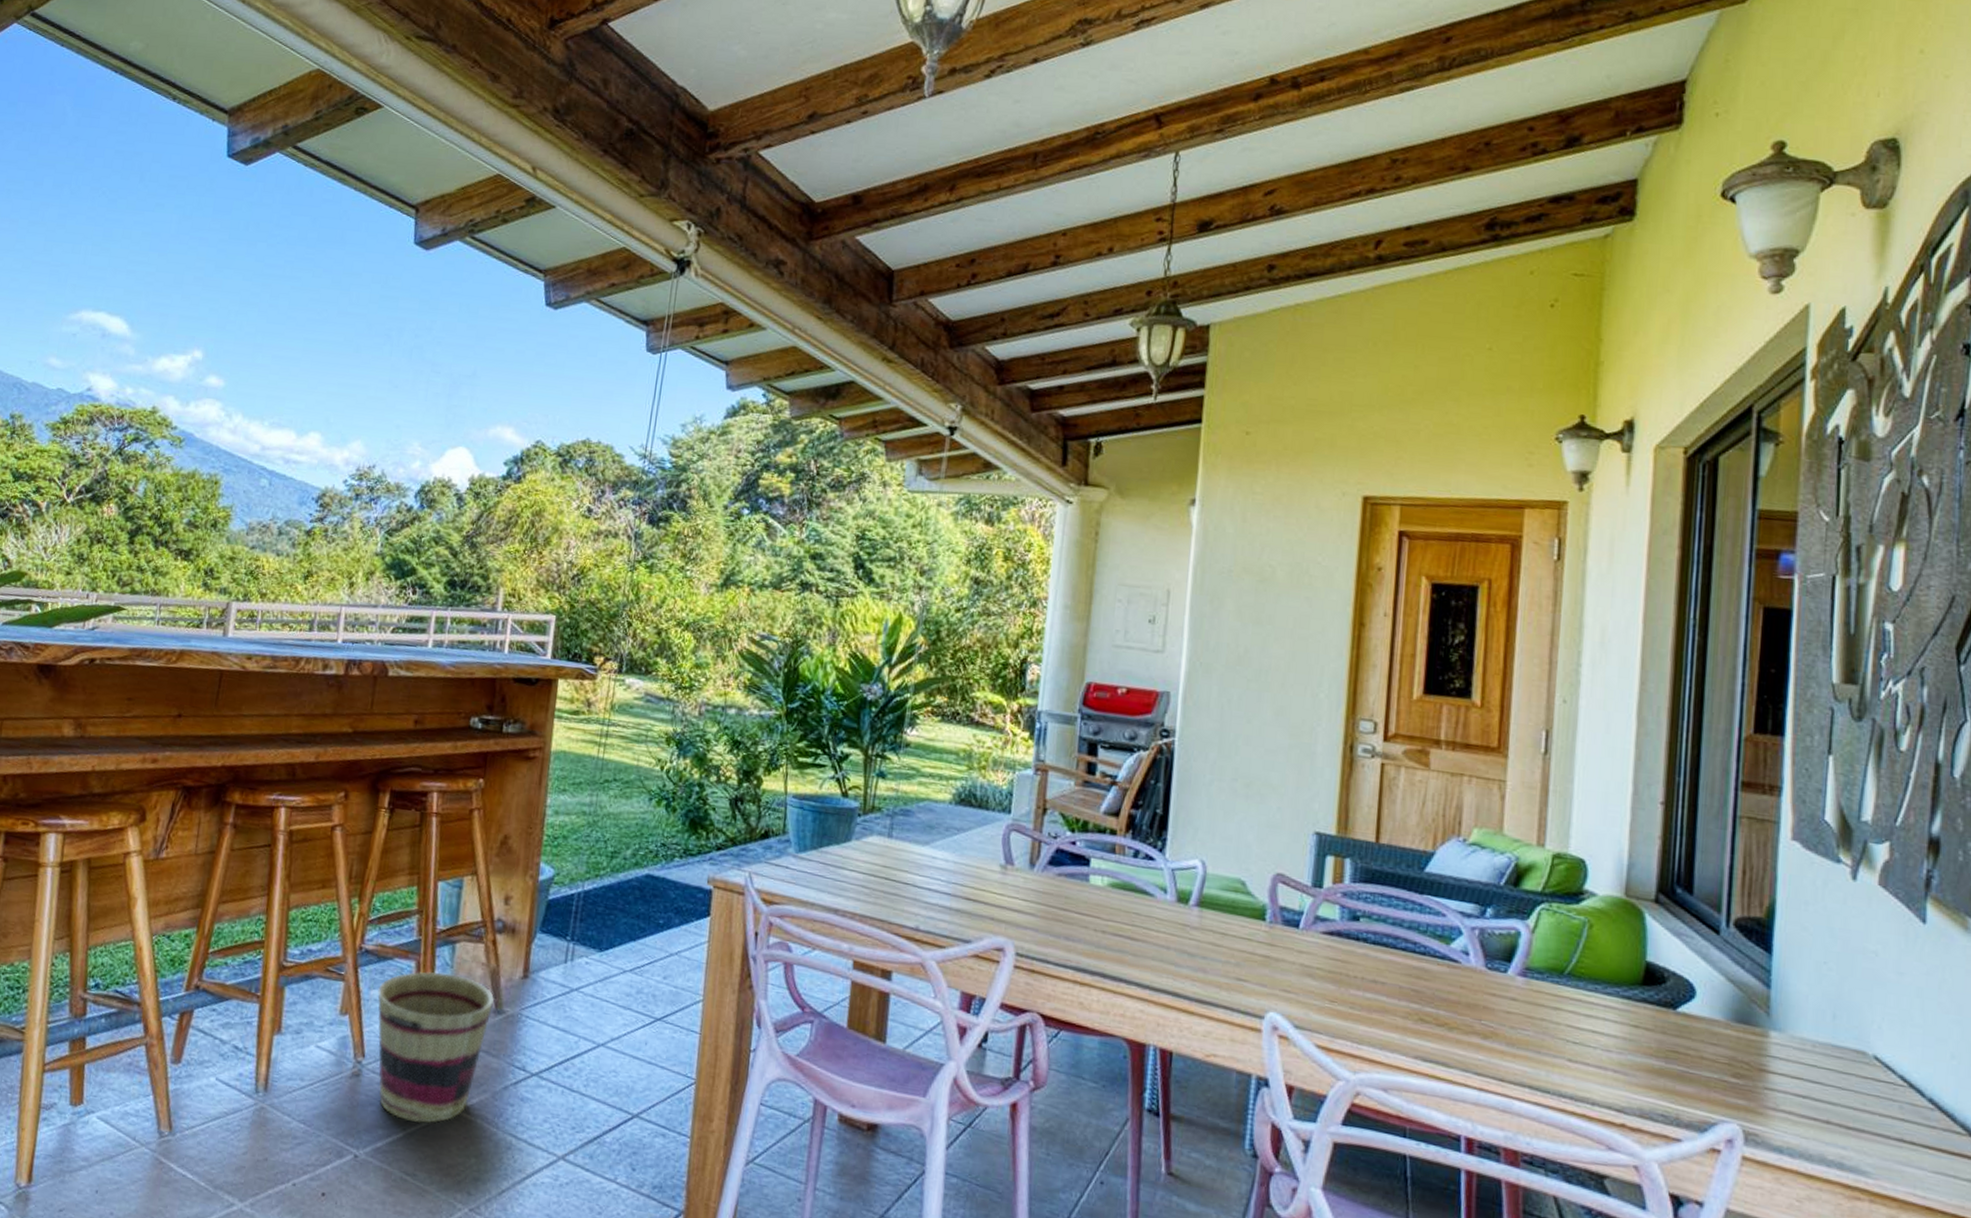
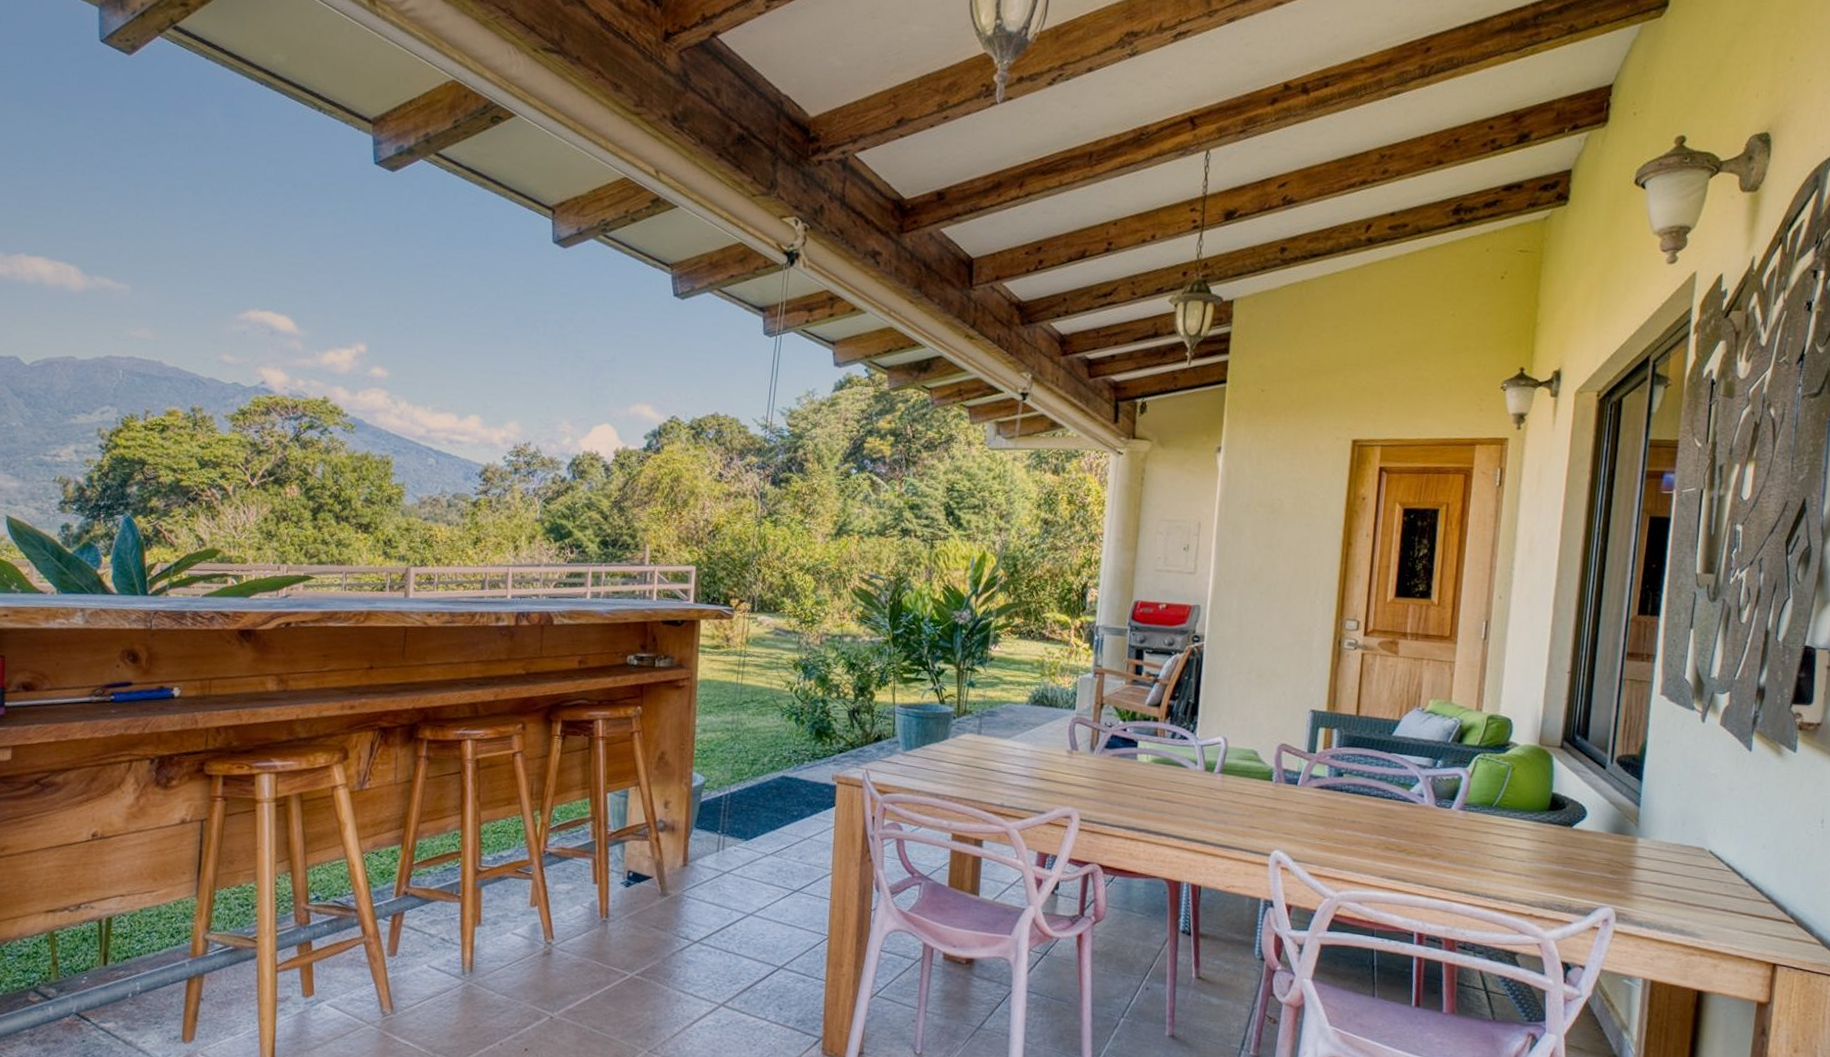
basket: present [377,971,495,1123] -> none [561,866,661,987]

